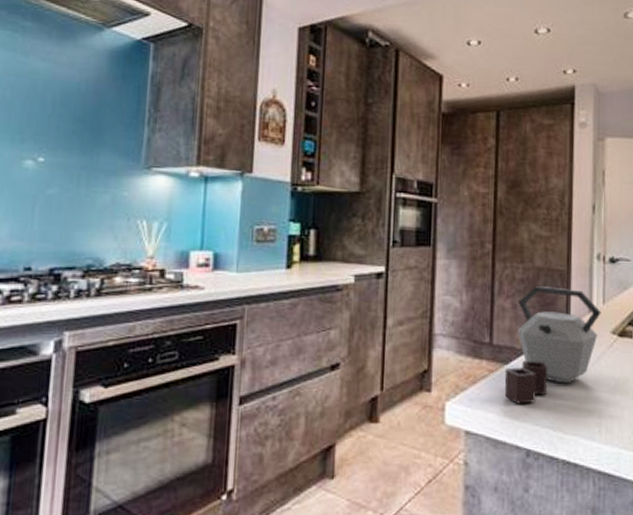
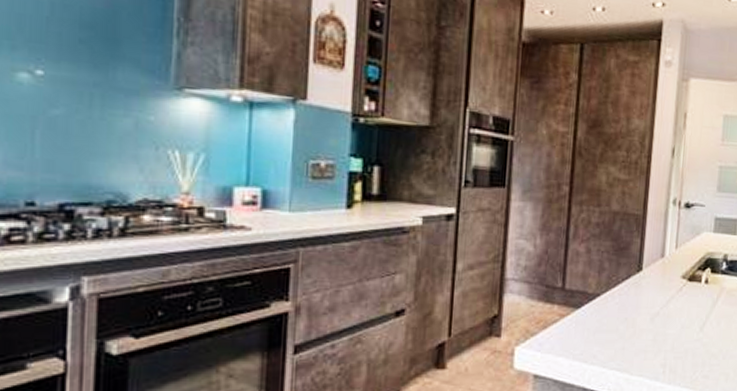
kettle: present [505,286,601,404] -> none [575,230,673,347]

